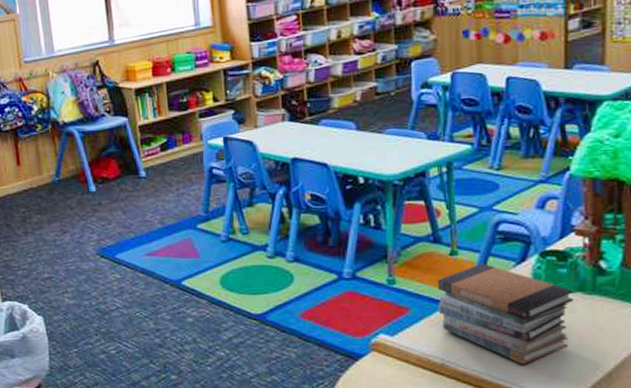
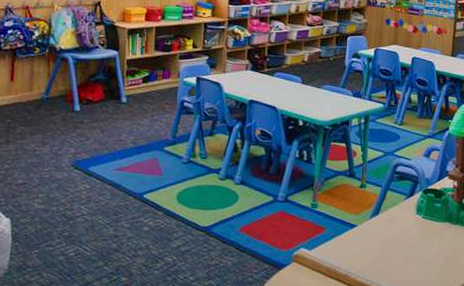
book stack: present [438,263,575,365] -> none [347,195,445,278]

